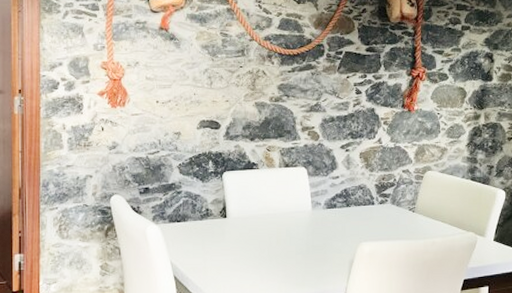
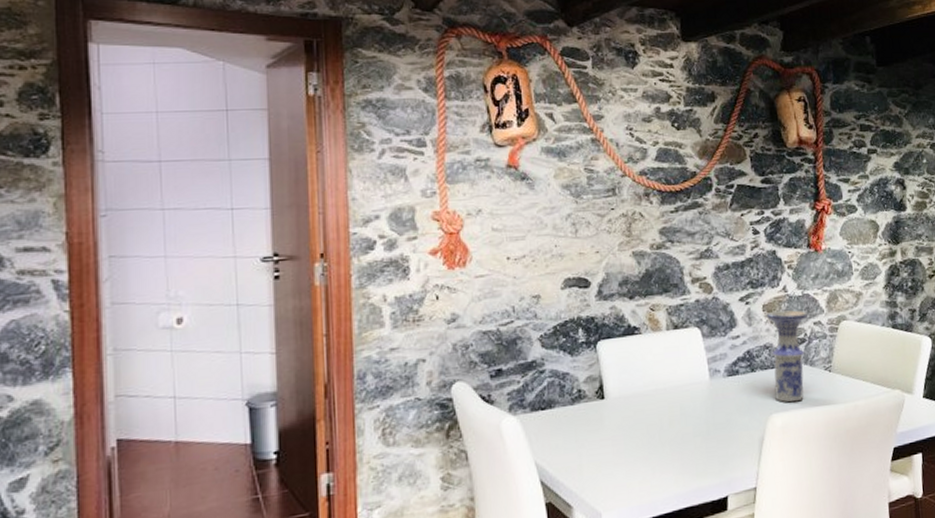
vase: none [362,158,398,234] -> present [766,310,808,403]

